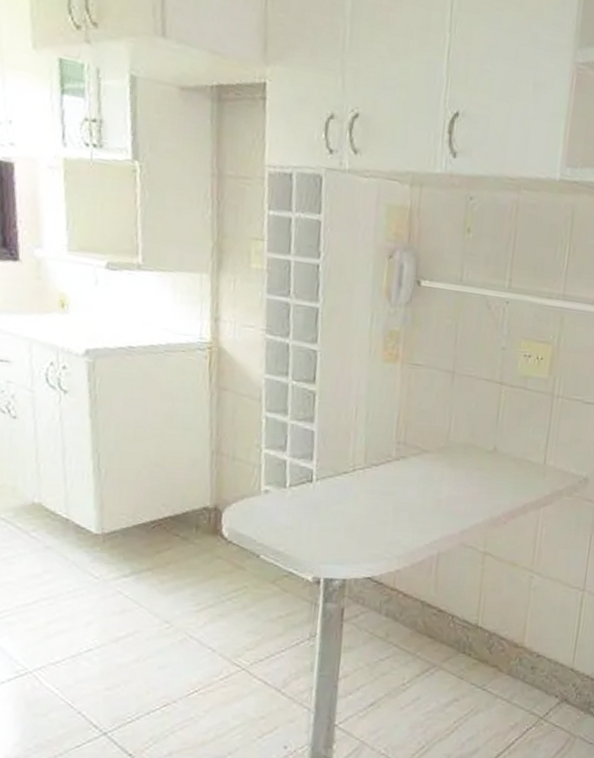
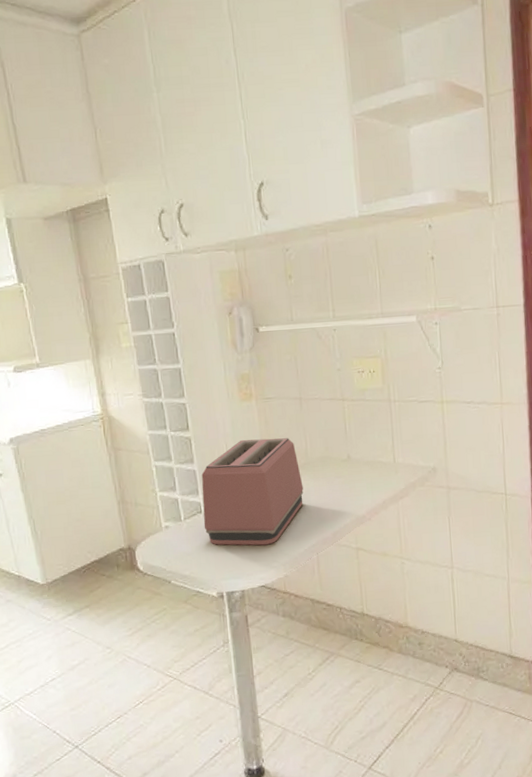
toaster: none [311,406,438,532] -> present [201,438,304,546]

